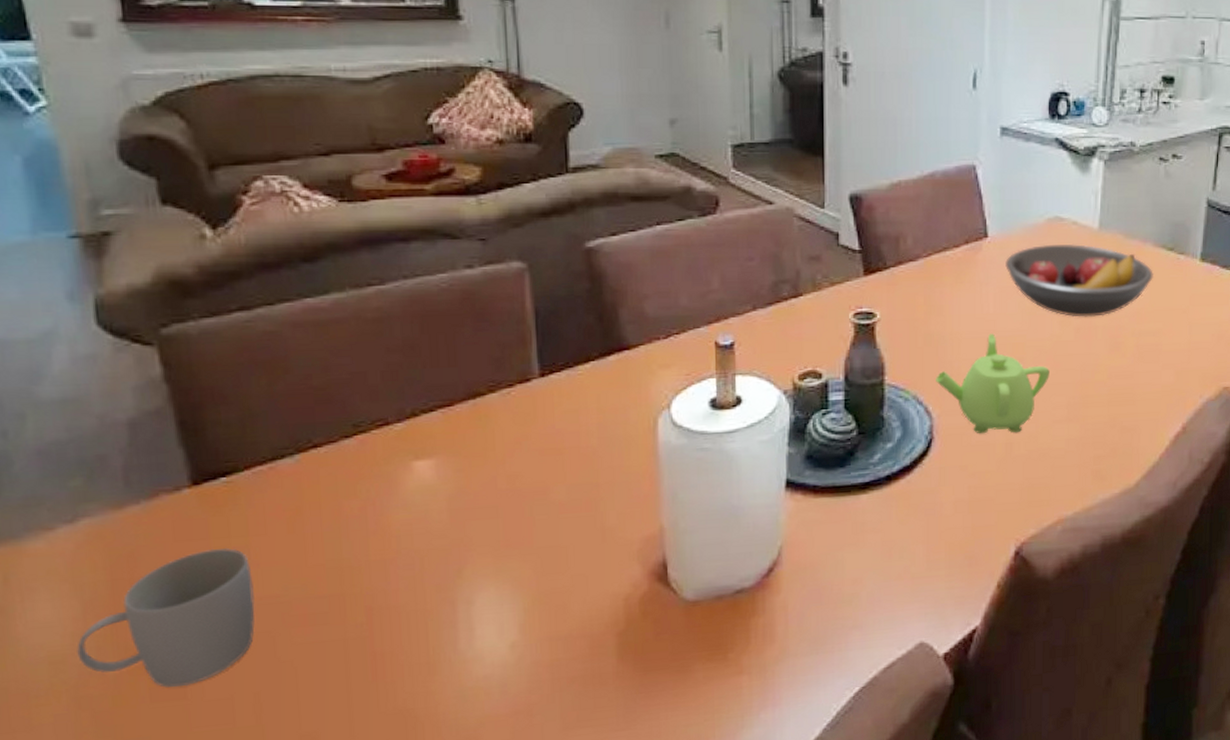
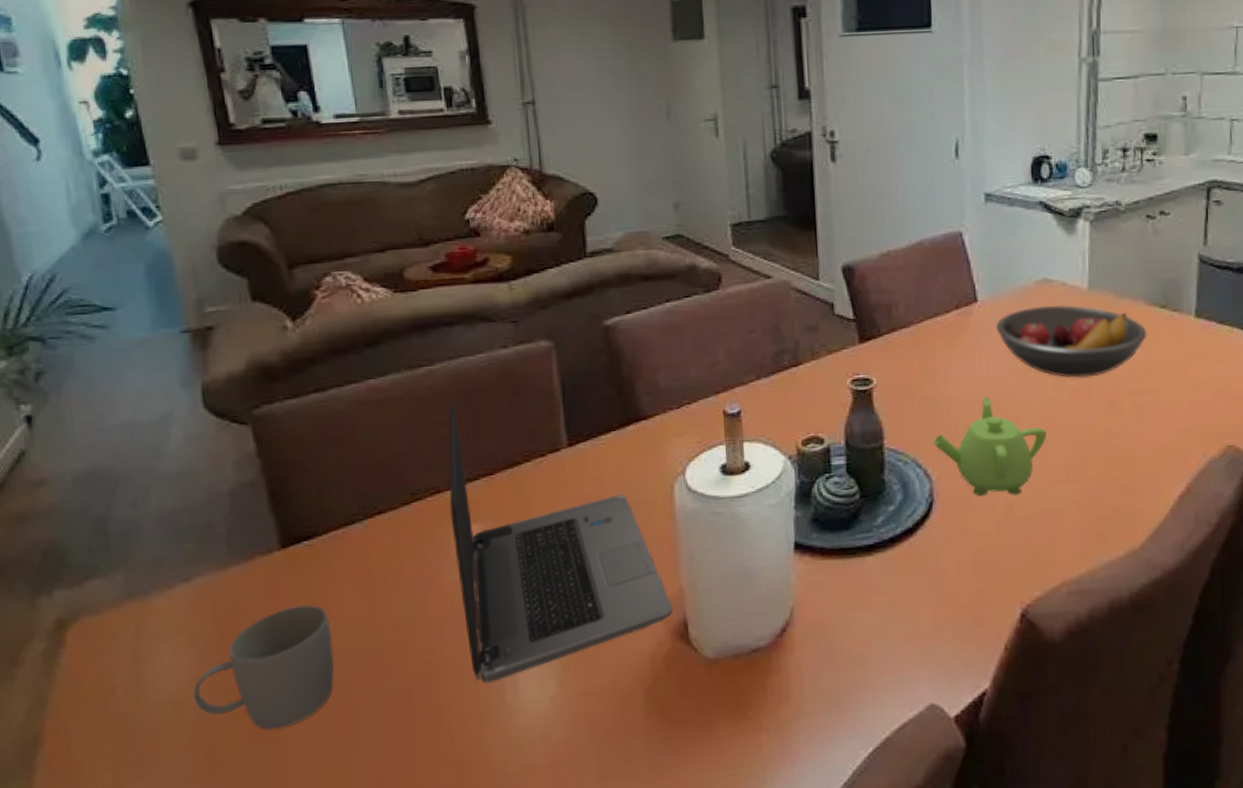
laptop computer: none [399,327,651,630] -> present [448,403,673,683]

